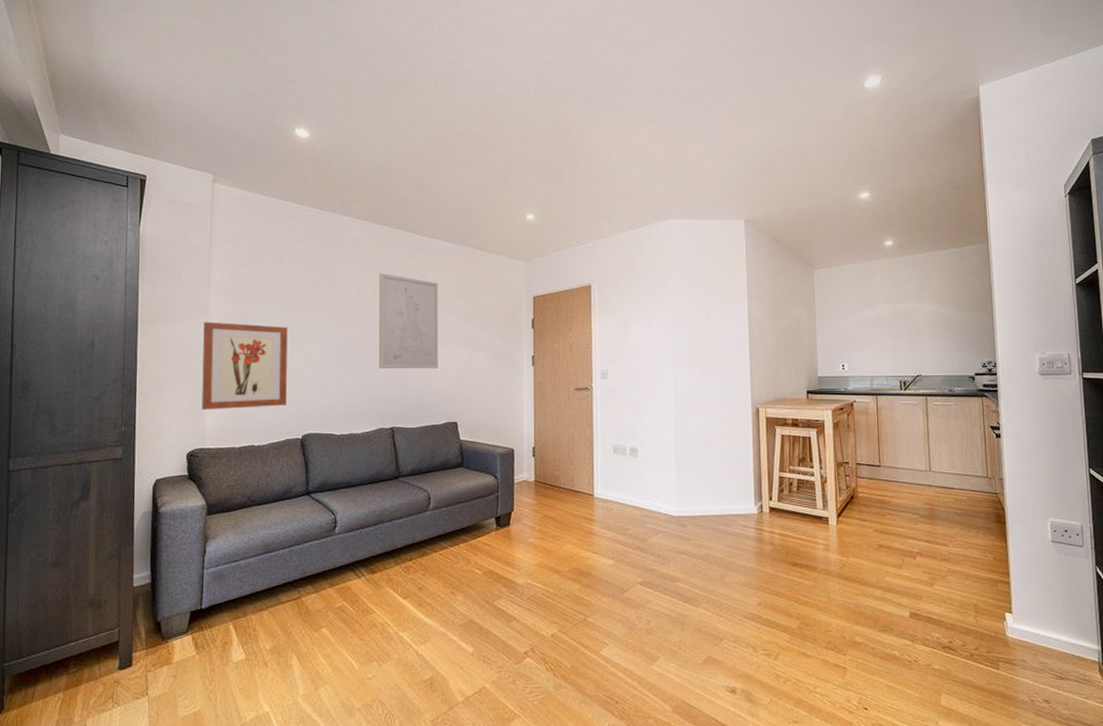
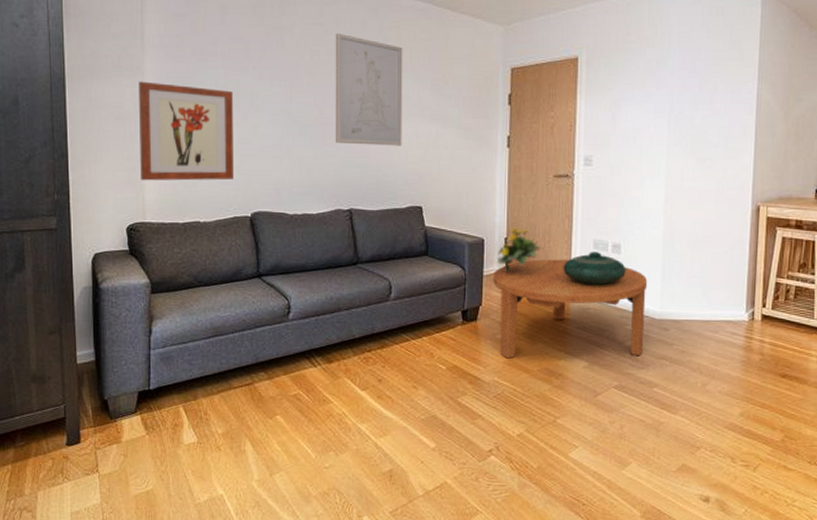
coffee table: none [523,464,664,561] -> present [493,259,648,359]
flowering plant: none [527,437,566,479] -> present [497,227,541,273]
decorative bowl: none [586,456,644,488] -> present [563,252,626,286]

